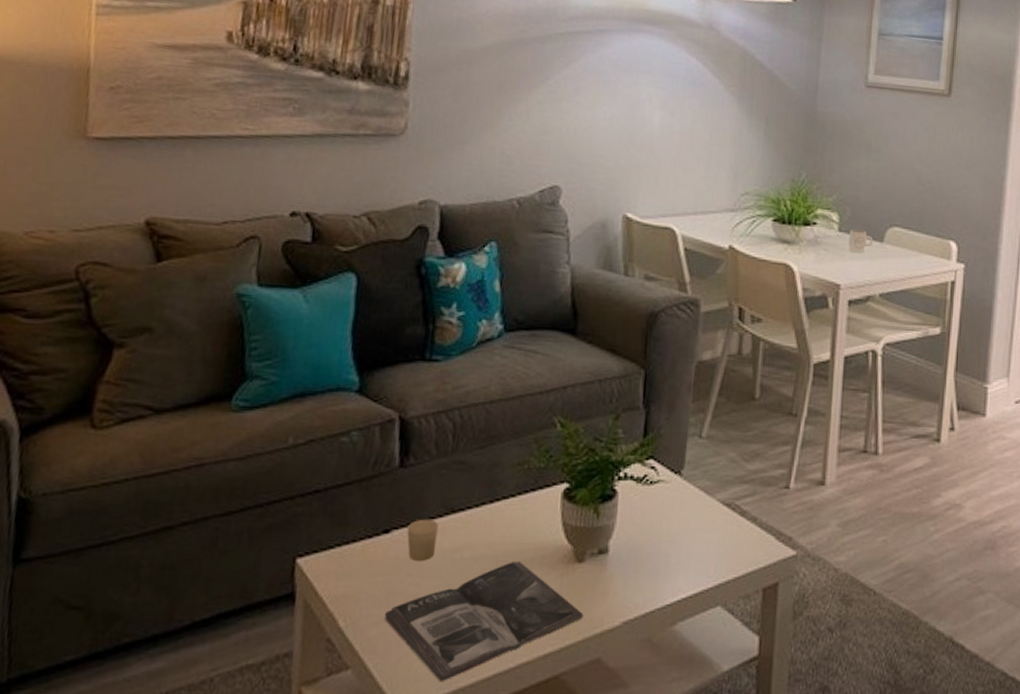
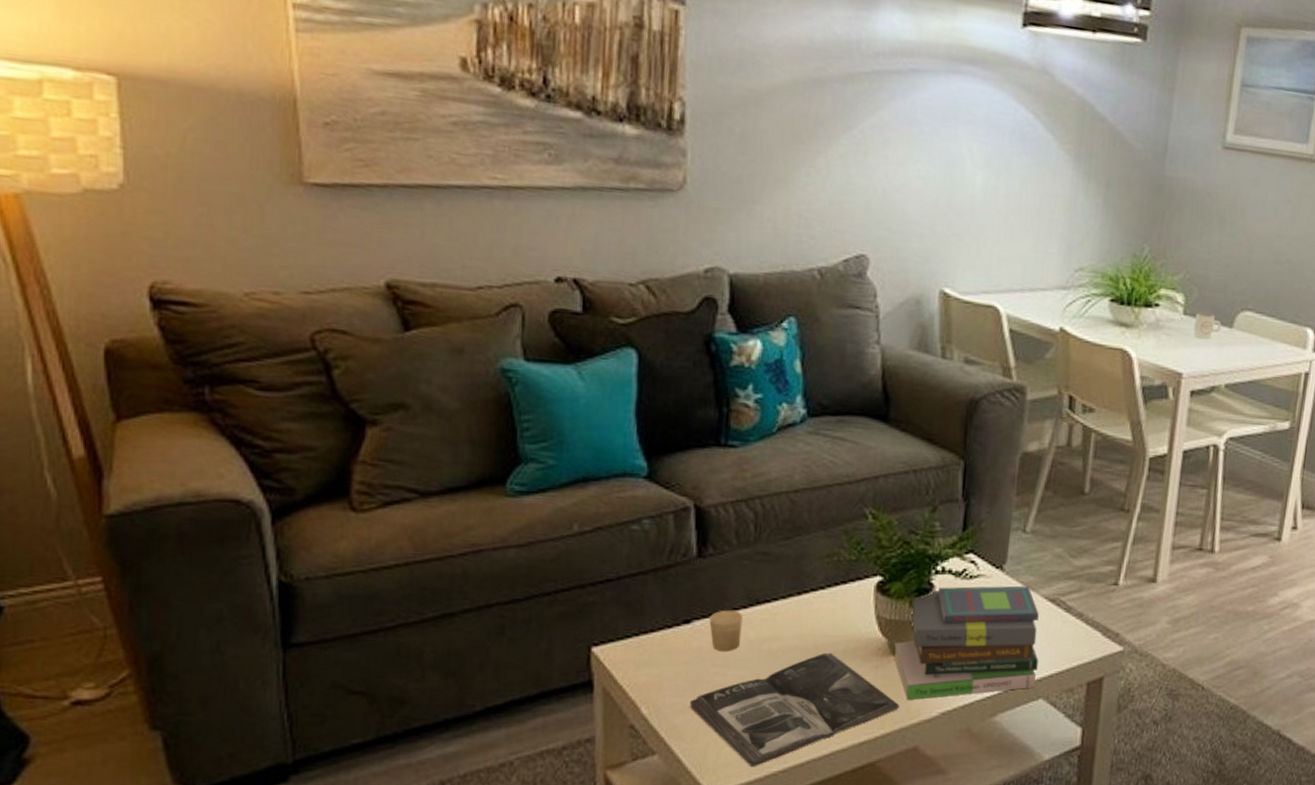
books: none [578,490,716,608] -> present [893,585,1039,700]

